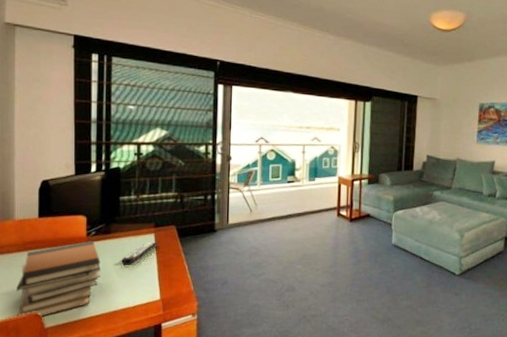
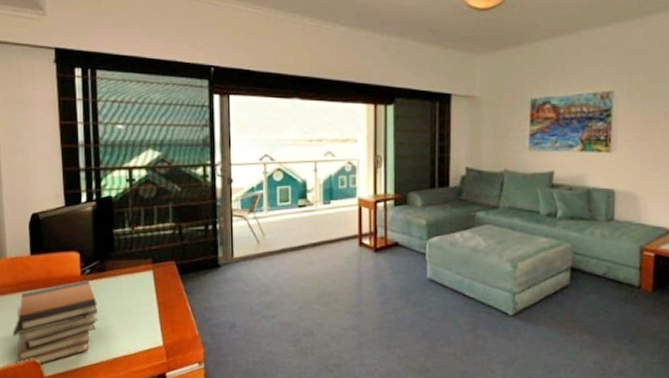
remote control: present [121,242,158,265] -> none [119,280,157,307]

